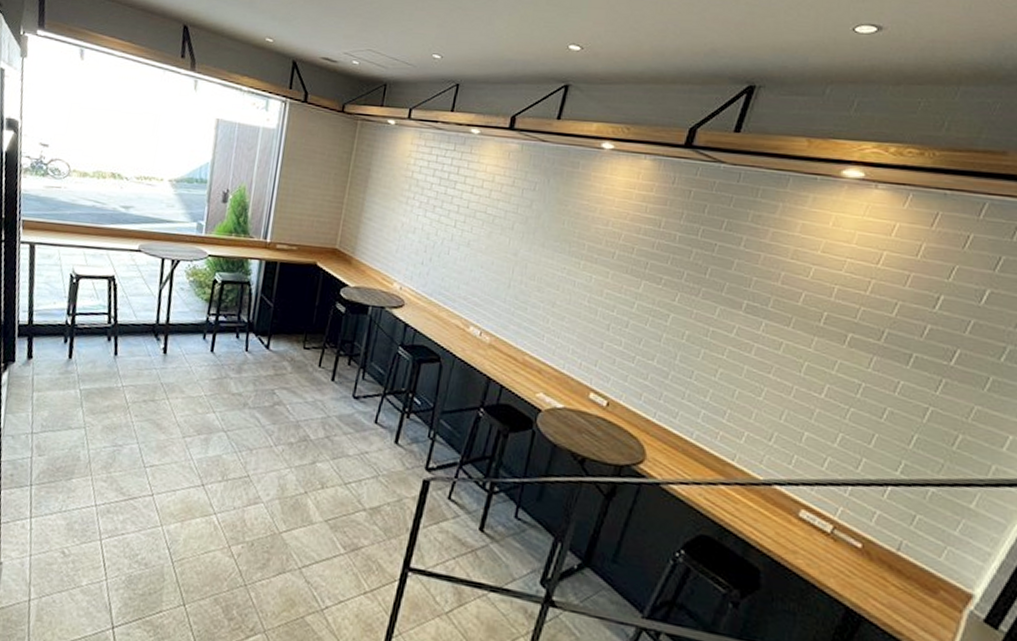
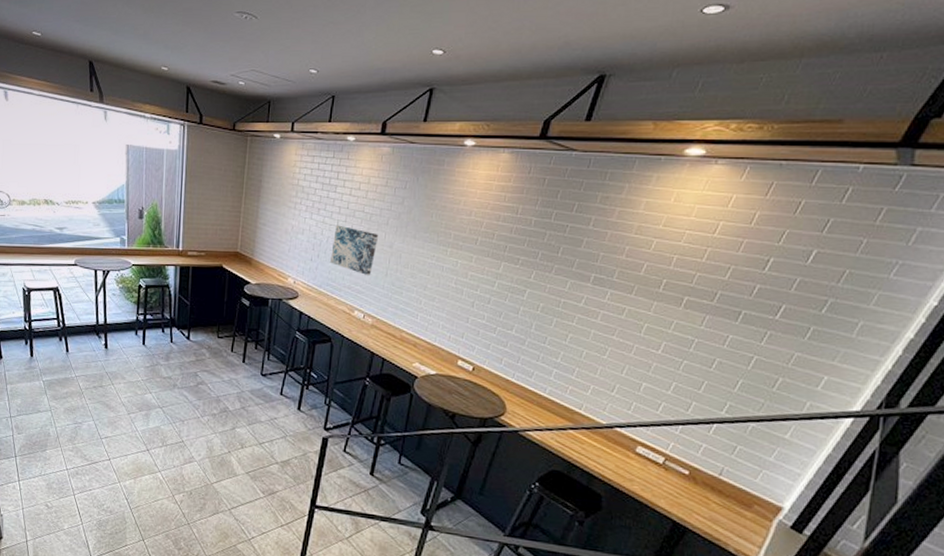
wall art: none [445,225,501,287] -> present [331,225,378,276]

